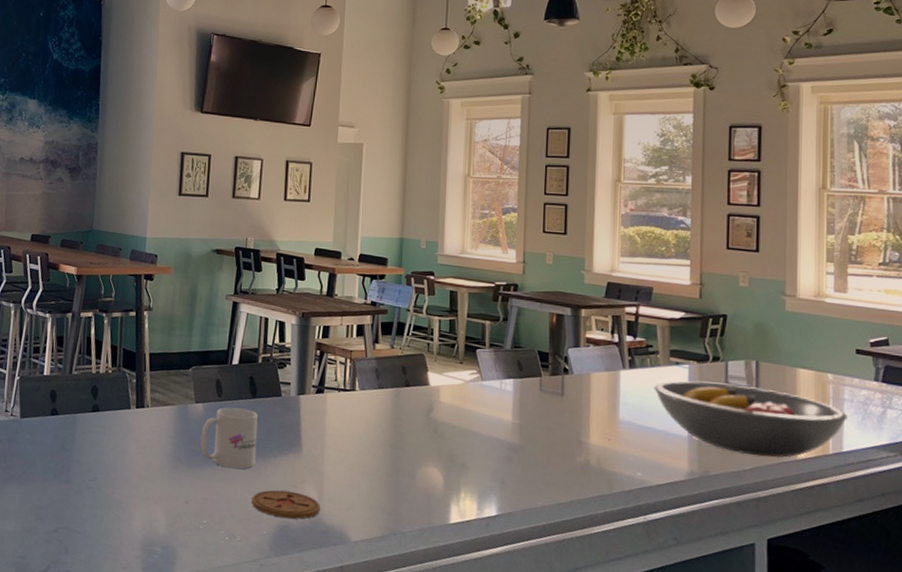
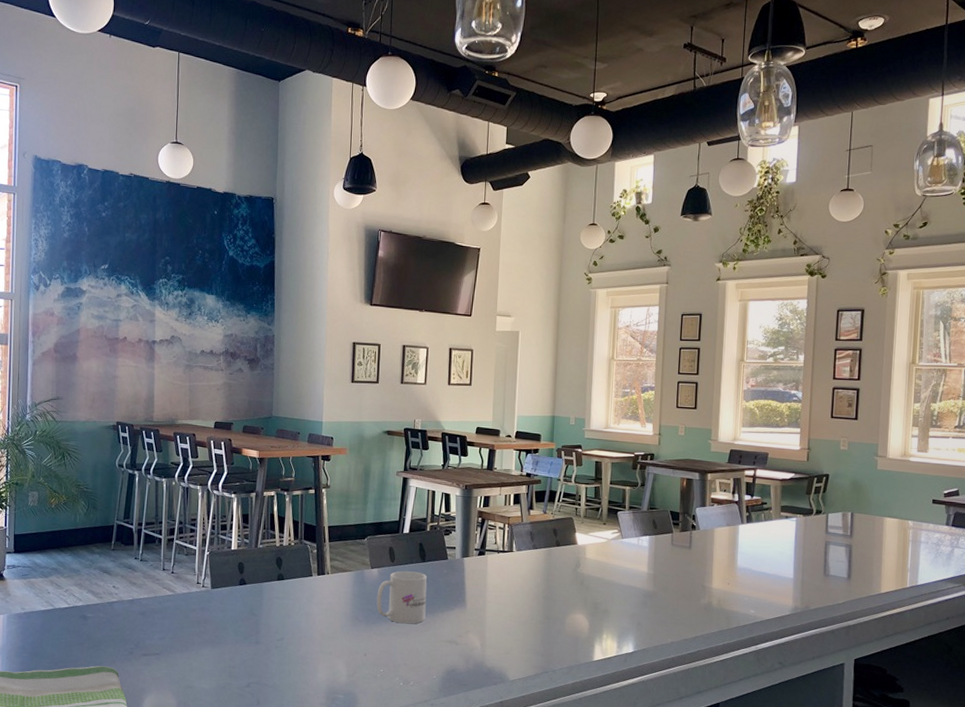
coaster: present [252,490,321,519] -> none [423,640,484,664]
fruit bowl: present [654,380,849,458] -> none [767,531,924,593]

